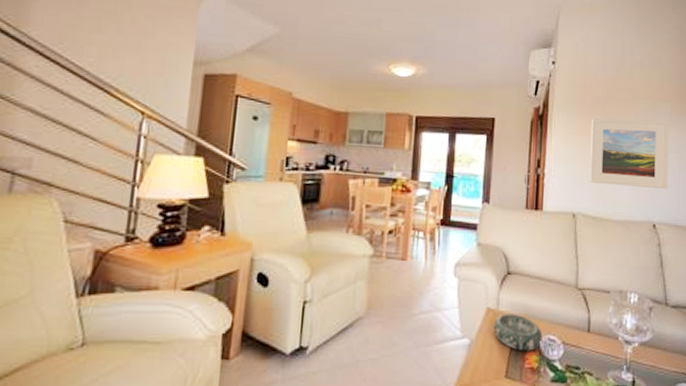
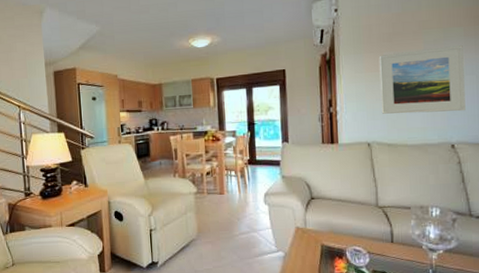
decorative bowl: present [493,314,543,351] -> none [303,230,349,260]

